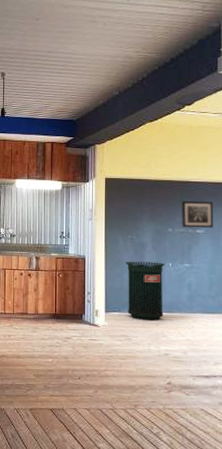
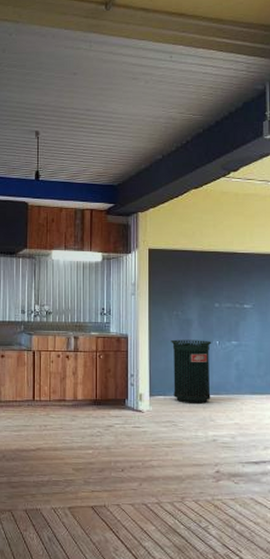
wall art: present [182,201,214,228] -> none [229,274,261,303]

